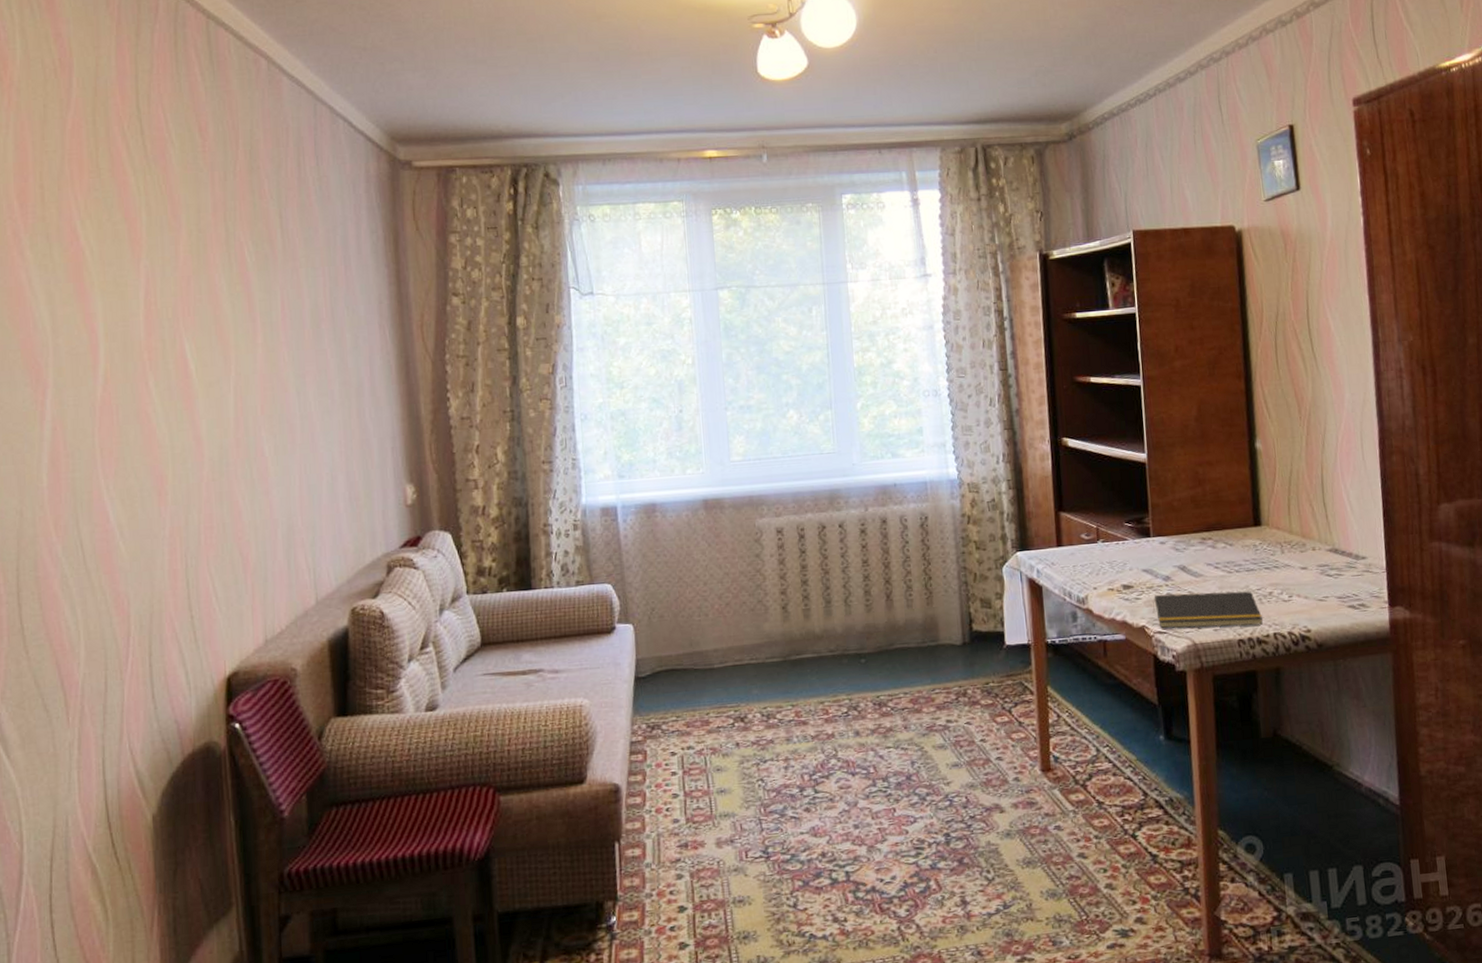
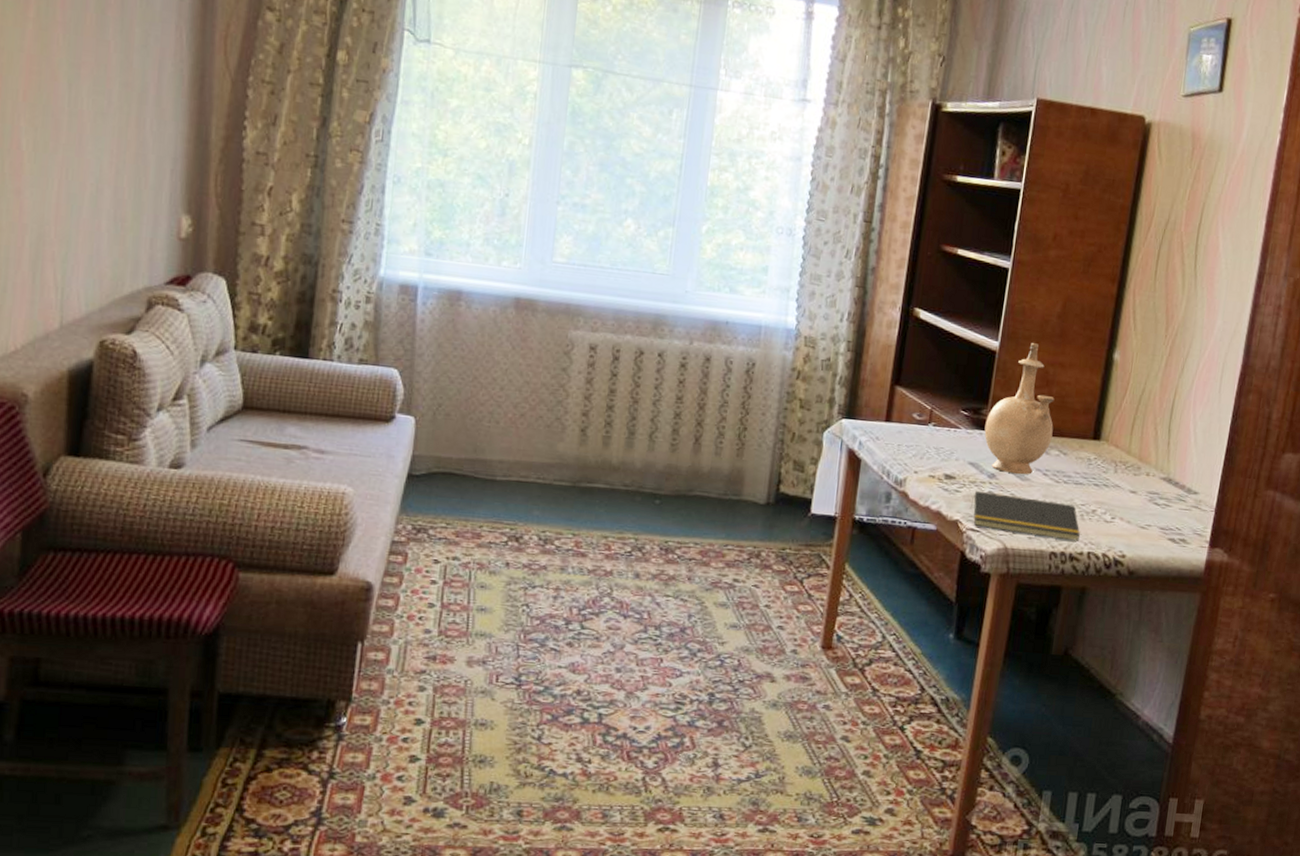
vase: none [1150,448,1216,573] -> present [984,343,1054,475]

